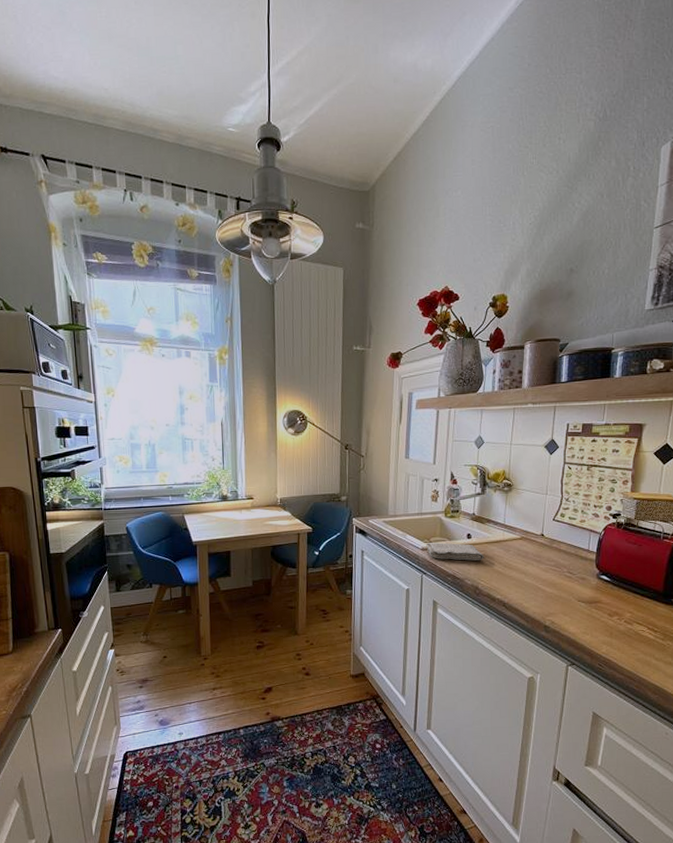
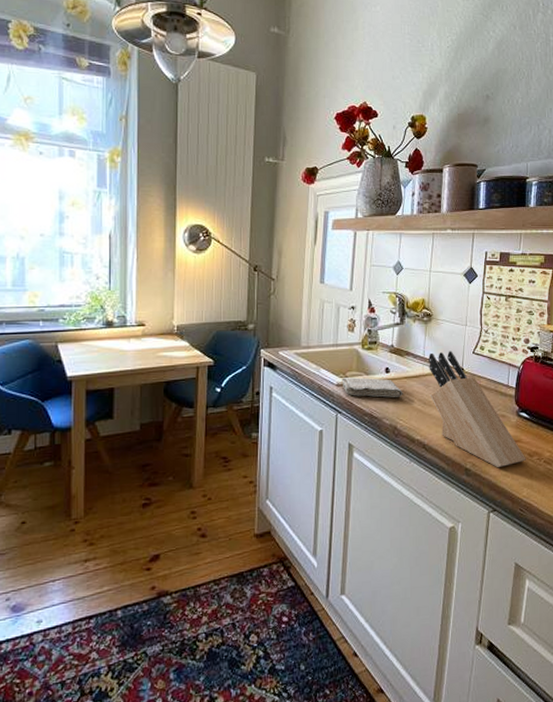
knife block: none [509,518,606,626] -> present [429,351,526,468]

